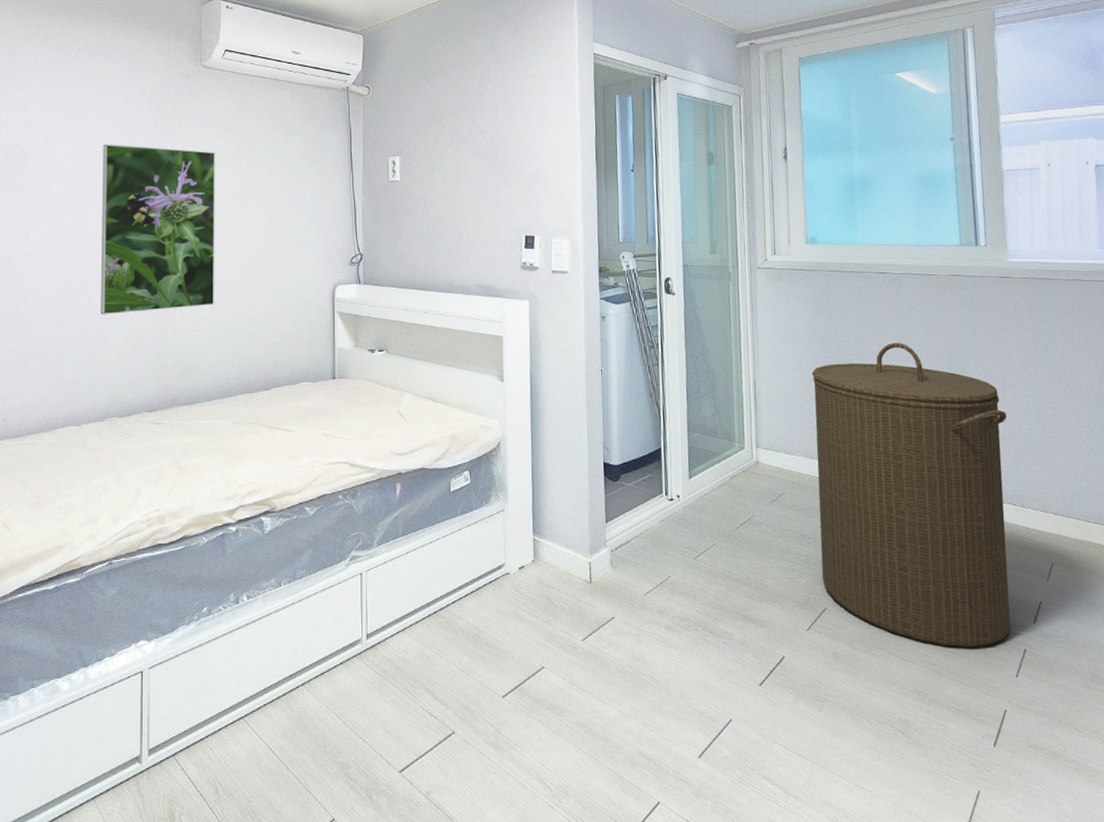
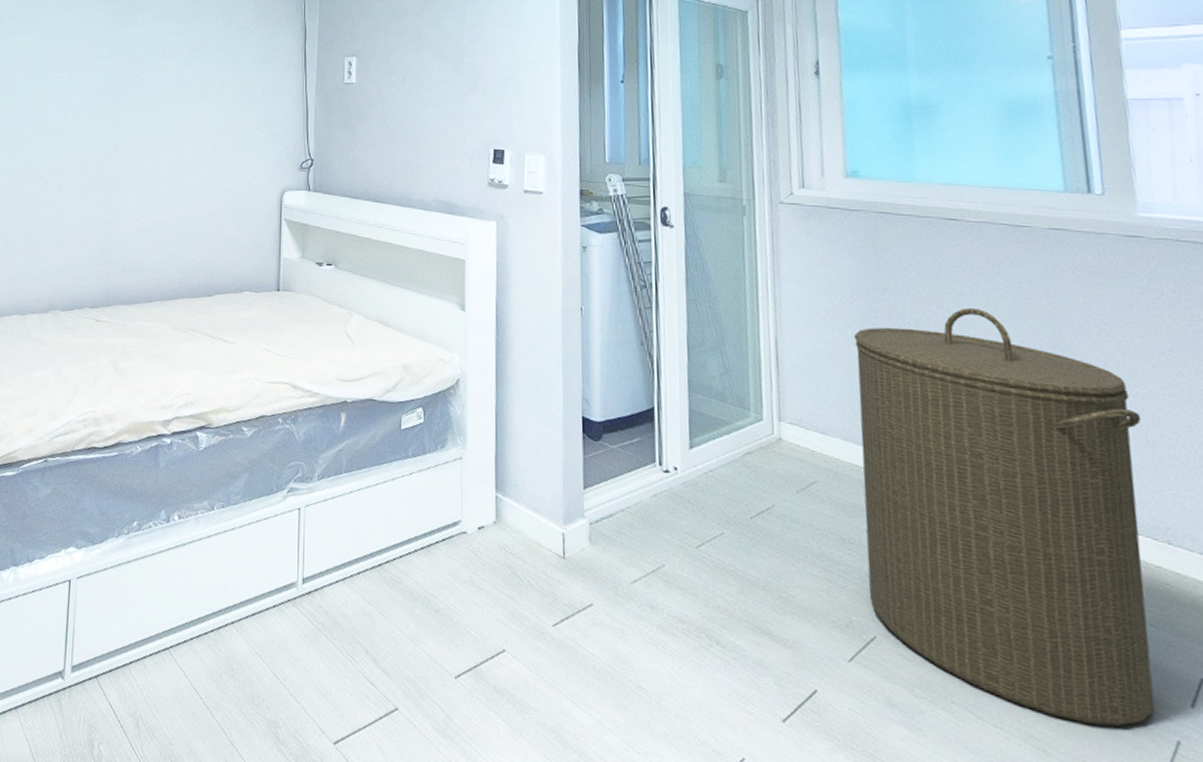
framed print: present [101,144,216,315] -> none [51,36,169,206]

